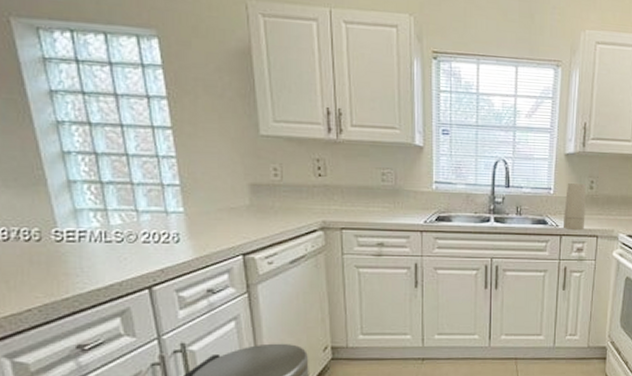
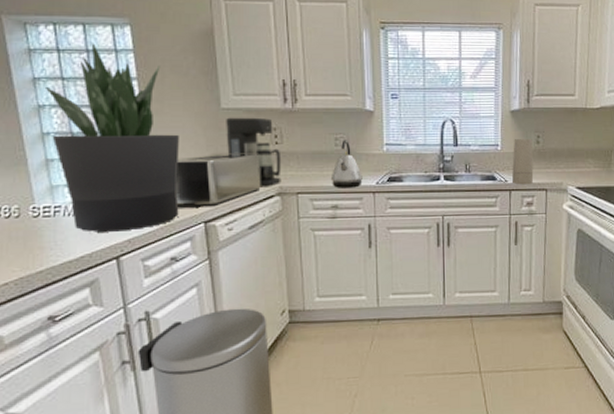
planter: none [63,55,215,260] -> present [44,43,179,233]
toaster: none [212,183,303,239] -> present [176,153,261,208]
coffee maker: none [265,145,325,222] -> present [226,117,282,189]
kettle: none [376,175,410,227] -> present [330,139,363,190]

